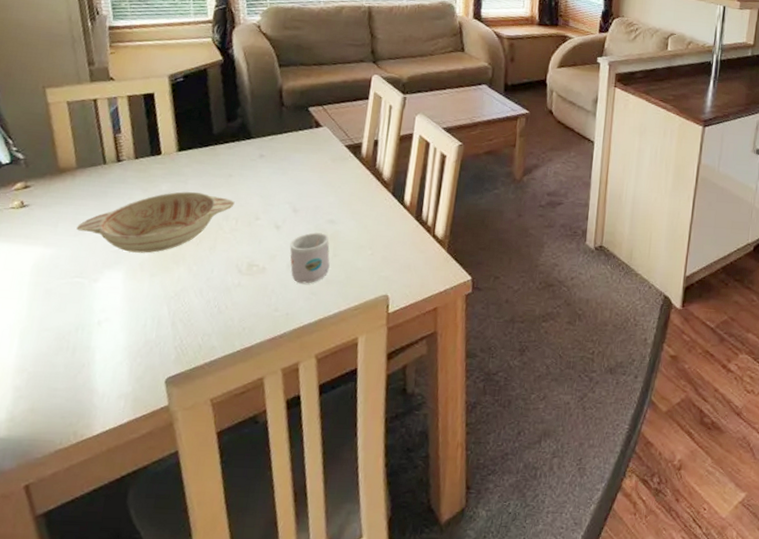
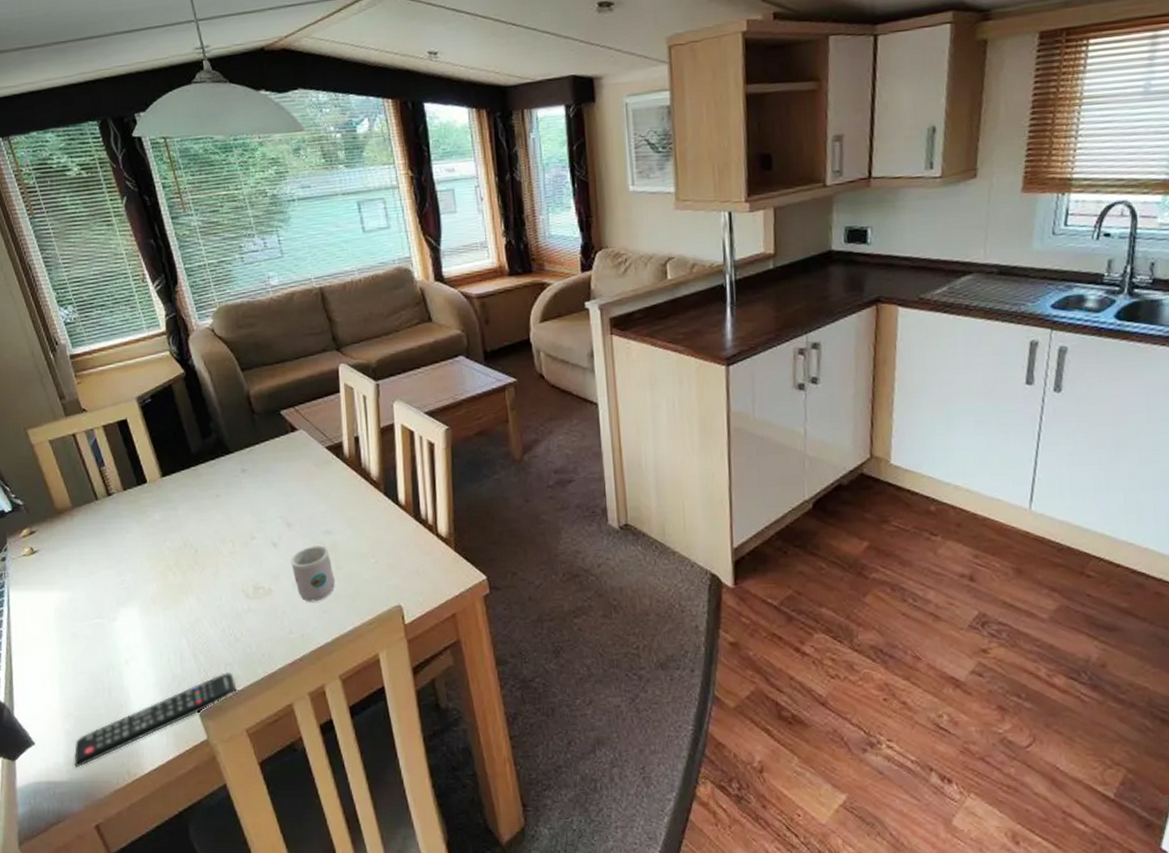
remote control: none [16,342,210,425] -> present [74,673,237,768]
decorative bowl: present [76,191,235,253] -> none [85,517,228,588]

